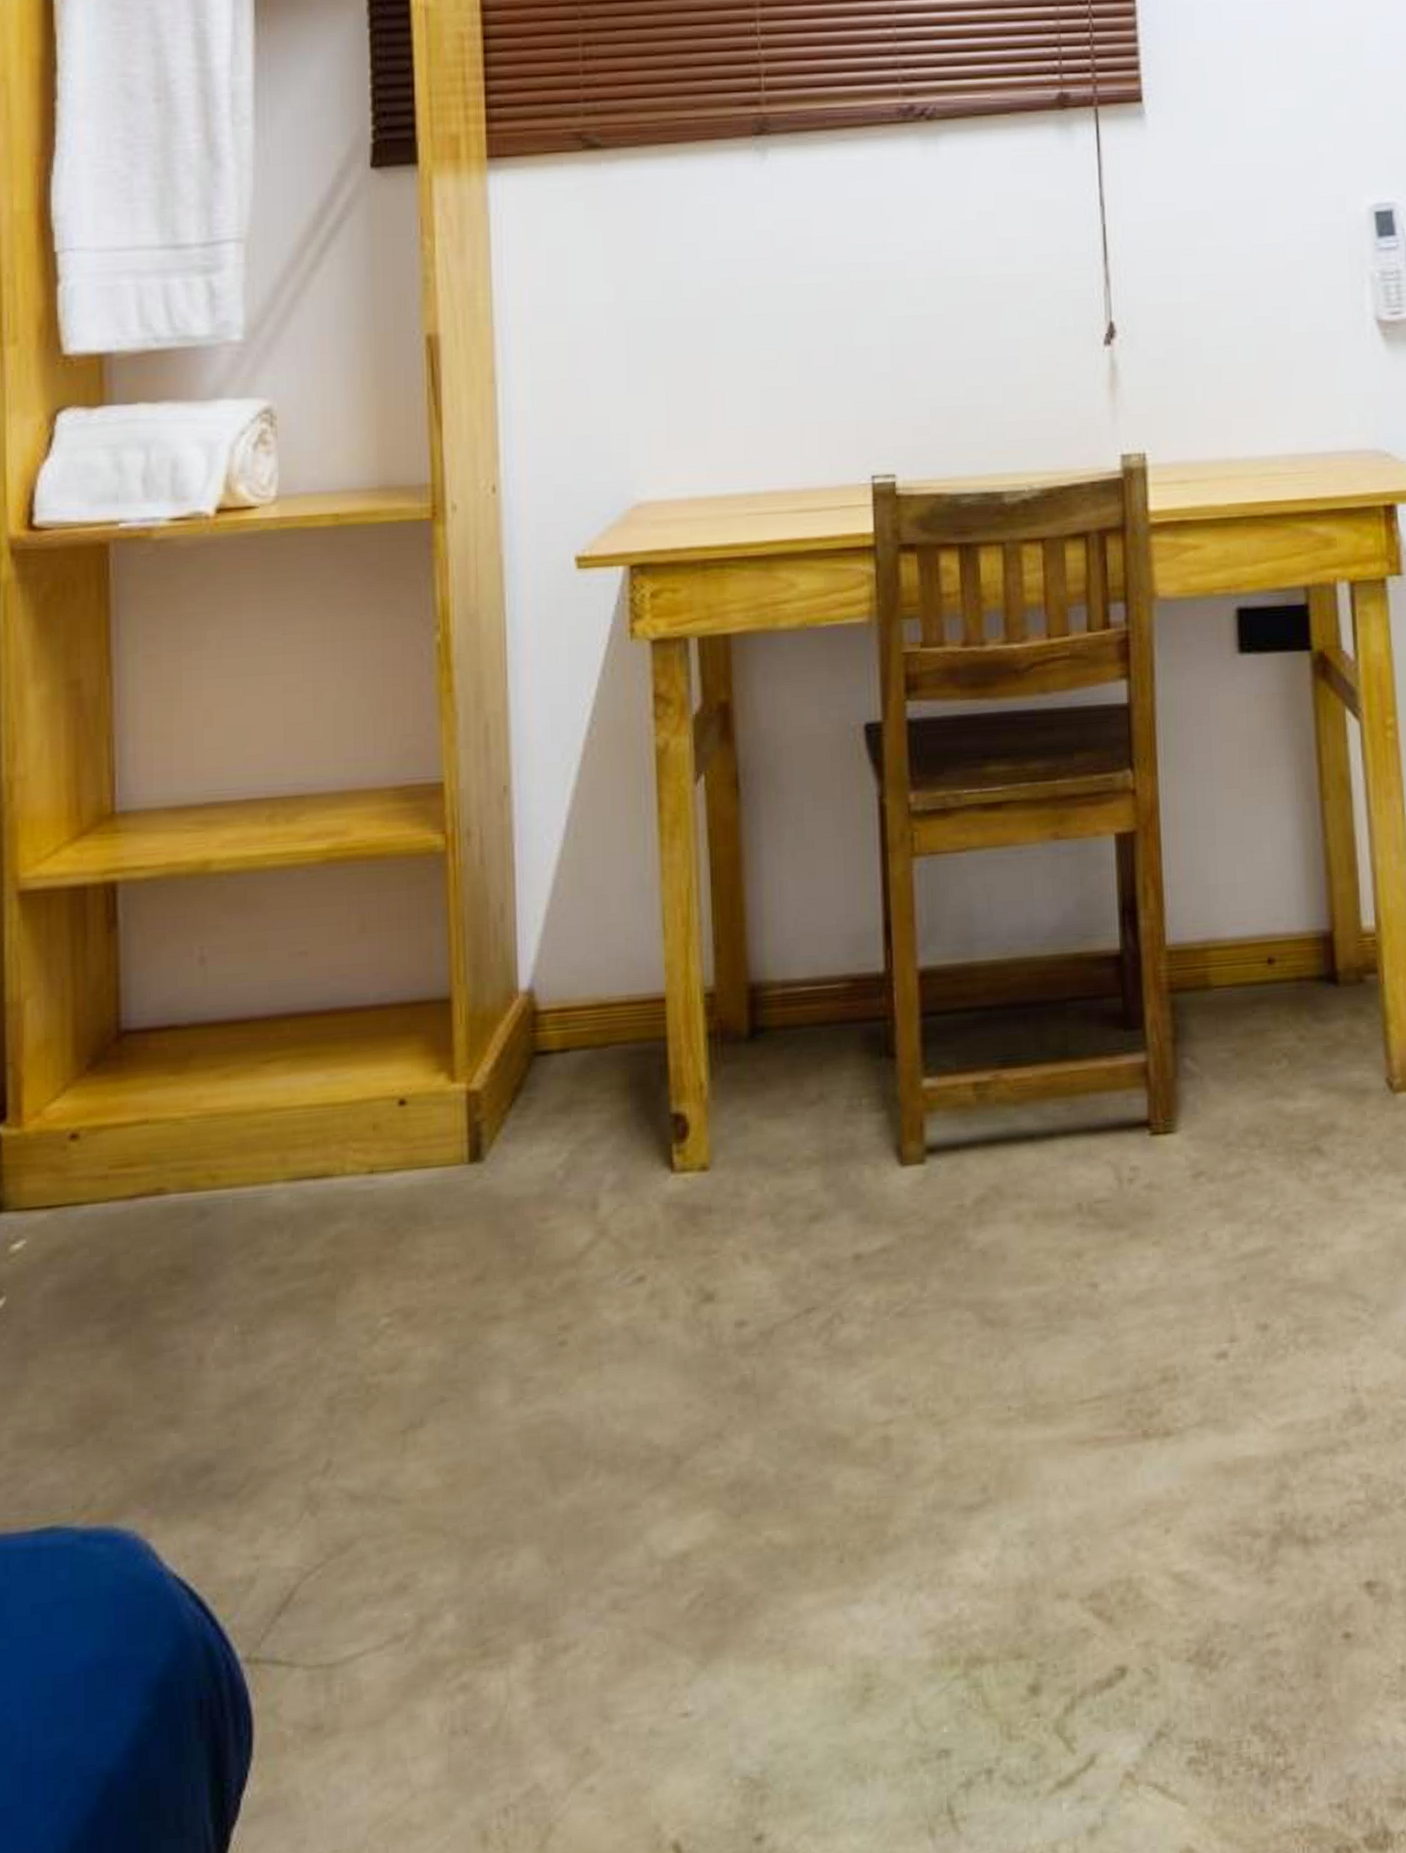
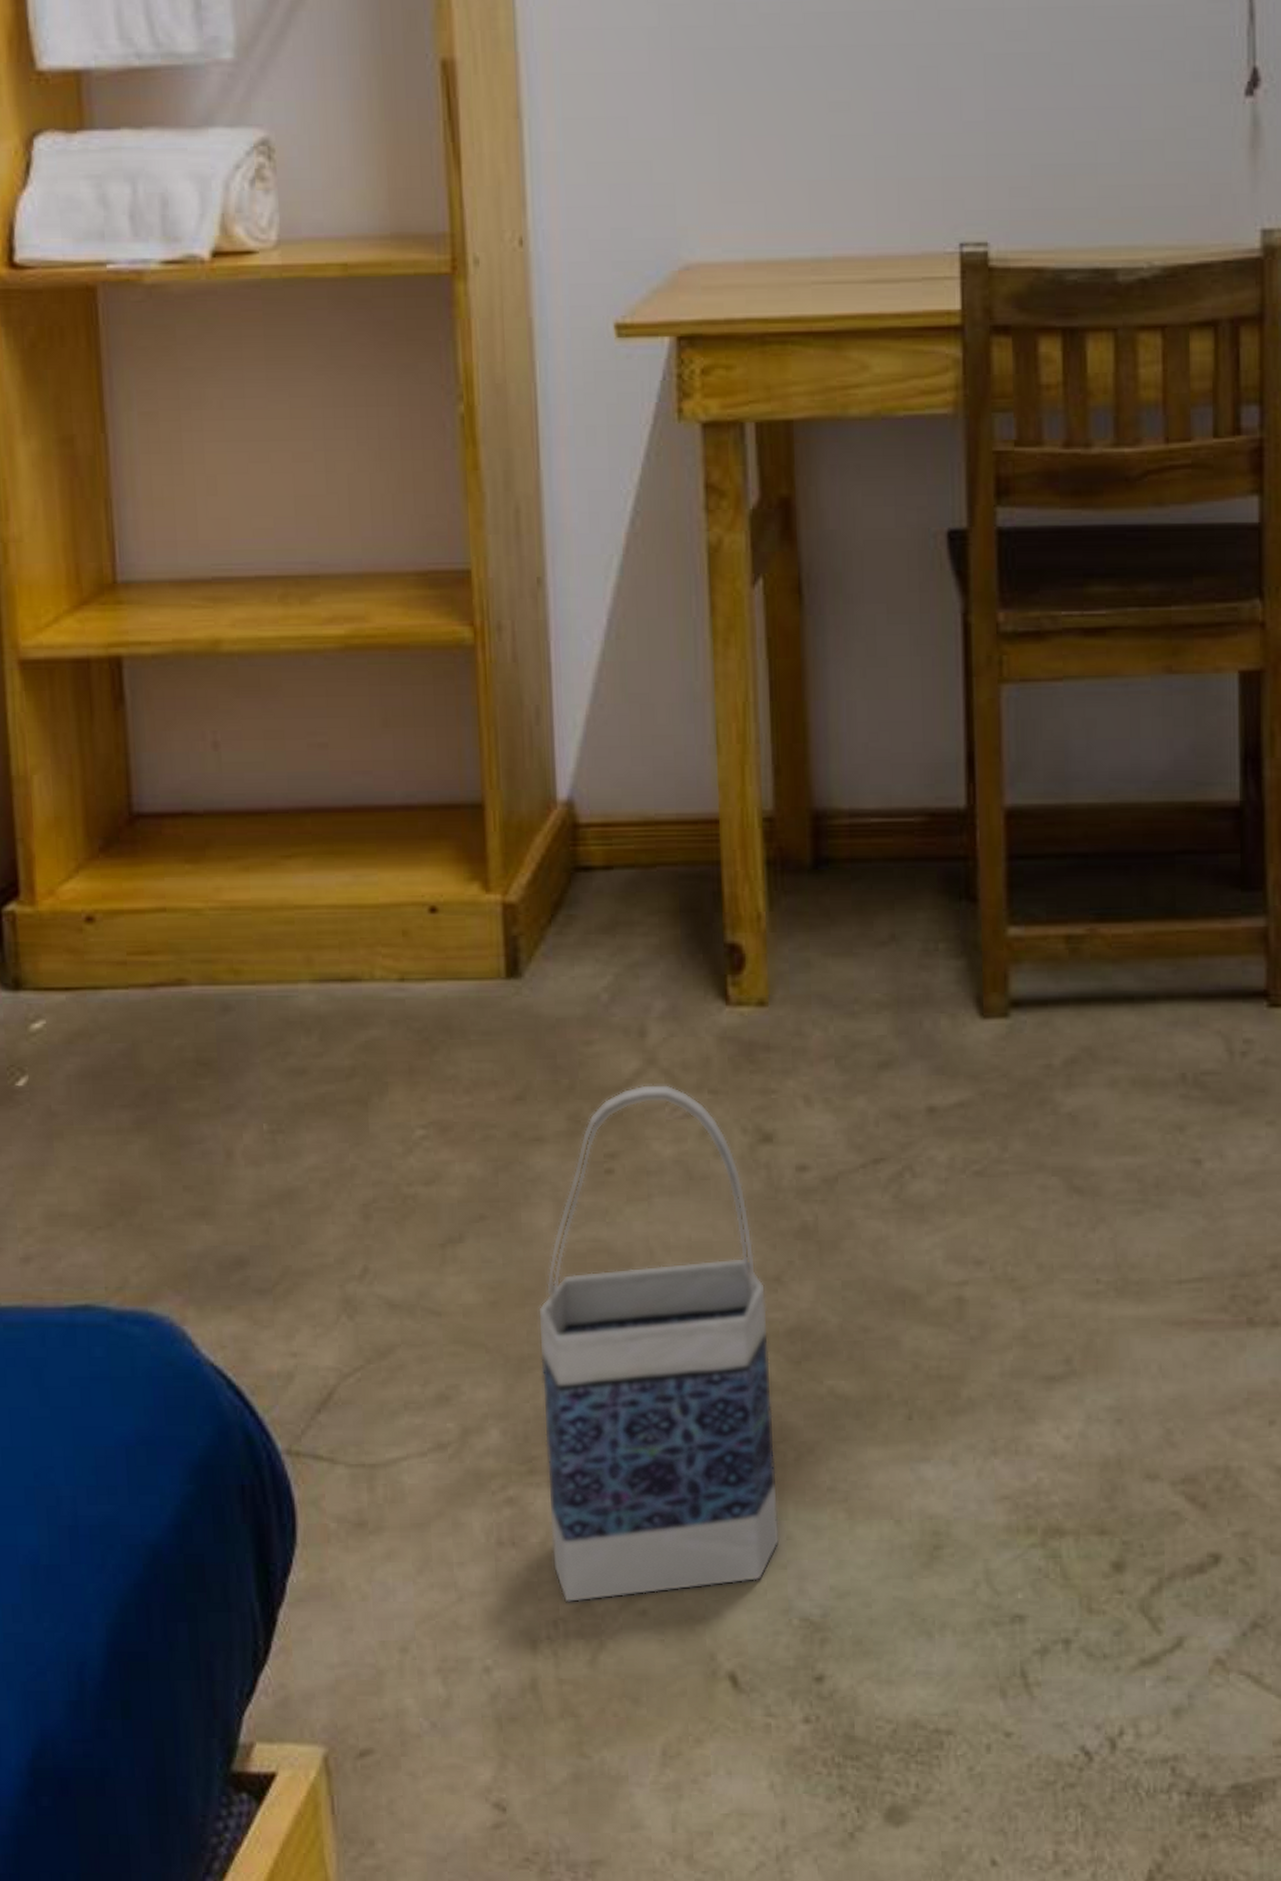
bag: none [493,1253,721,1788] -> present [537,1084,780,1603]

